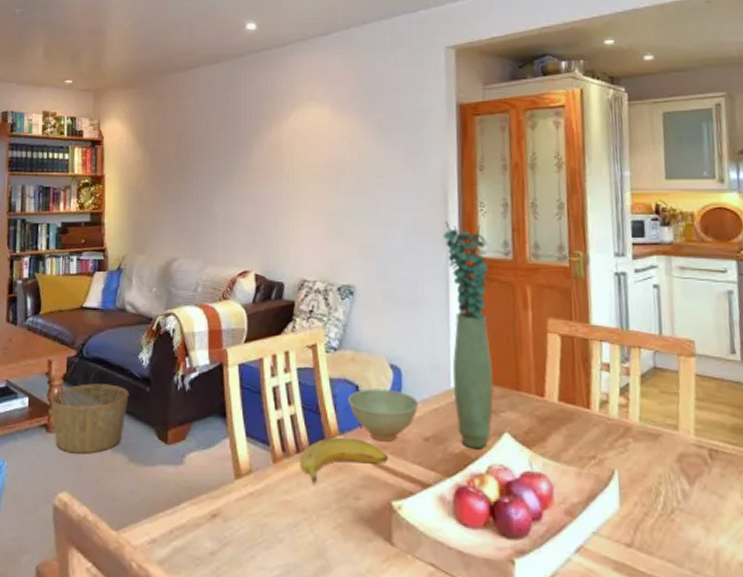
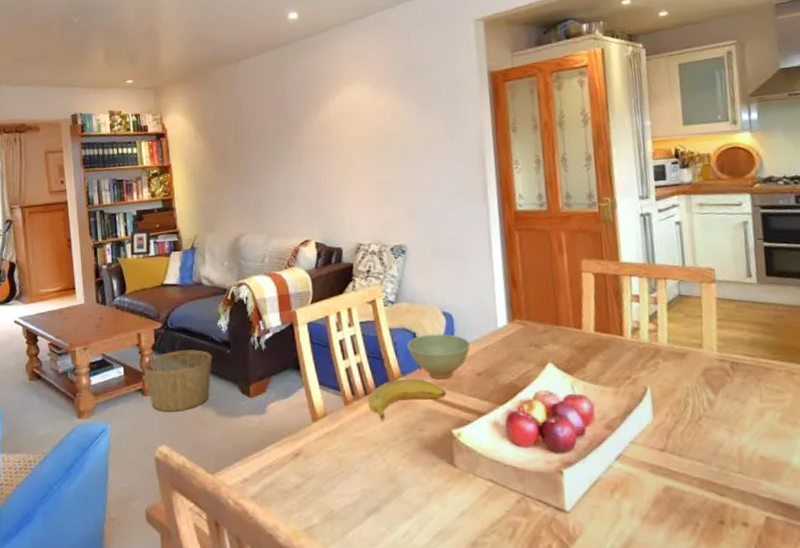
picture frame: none [50,244,74,273] -> present [130,230,151,256]
vase: present [442,221,494,449] -> none [482,181,537,379]

